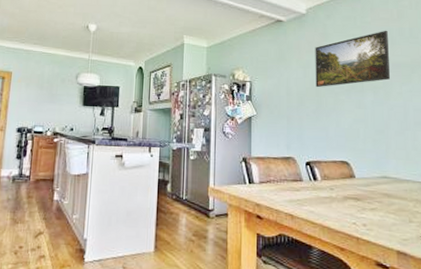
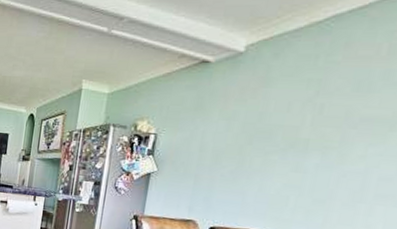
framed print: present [315,30,390,88] -> none [239,72,365,145]

